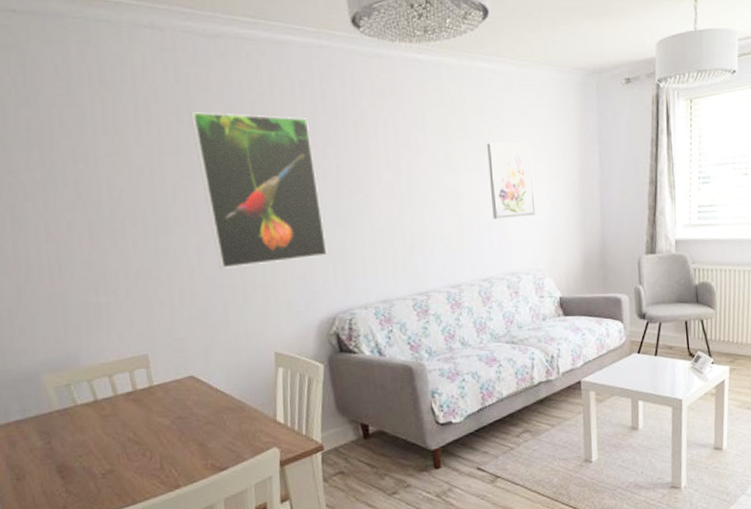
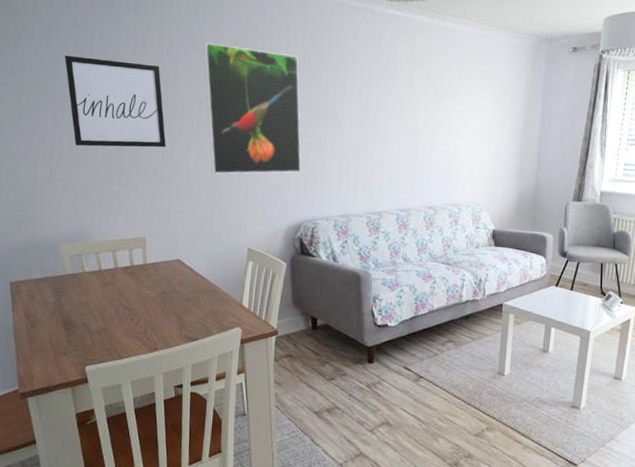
wall art: none [16,143,159,253] -> present [64,55,166,148]
wall art: present [487,142,536,219] -> none [443,92,484,158]

